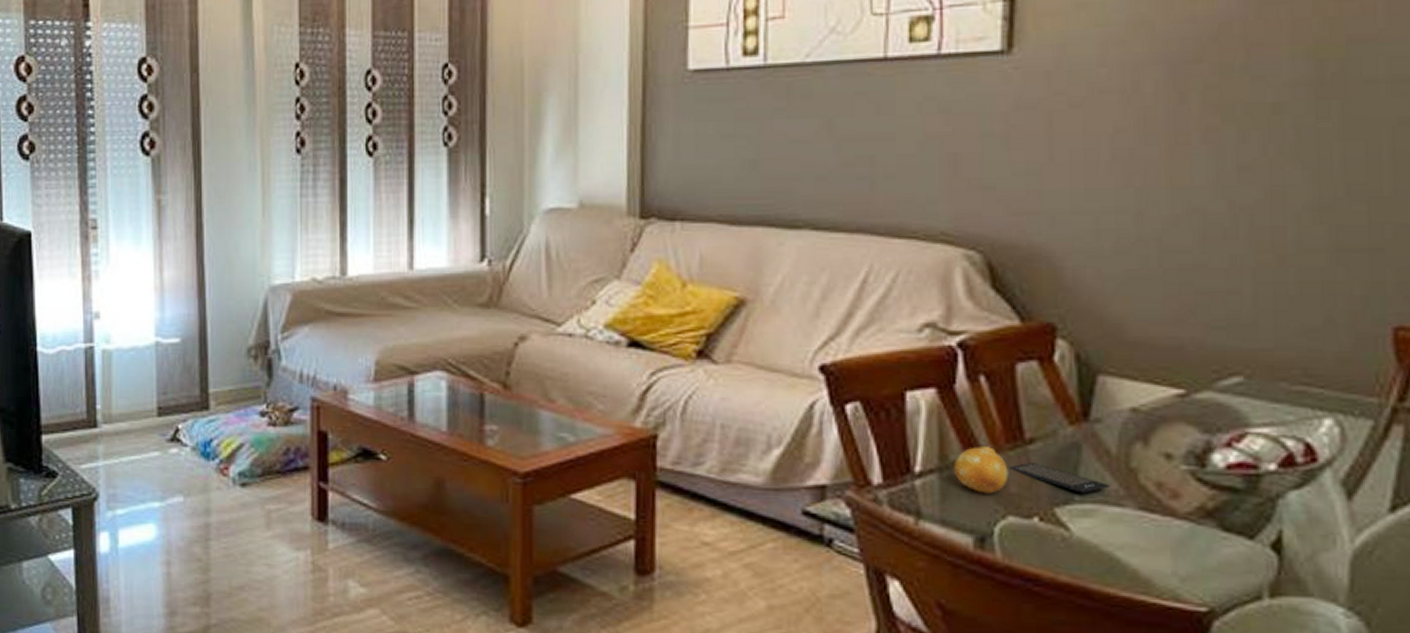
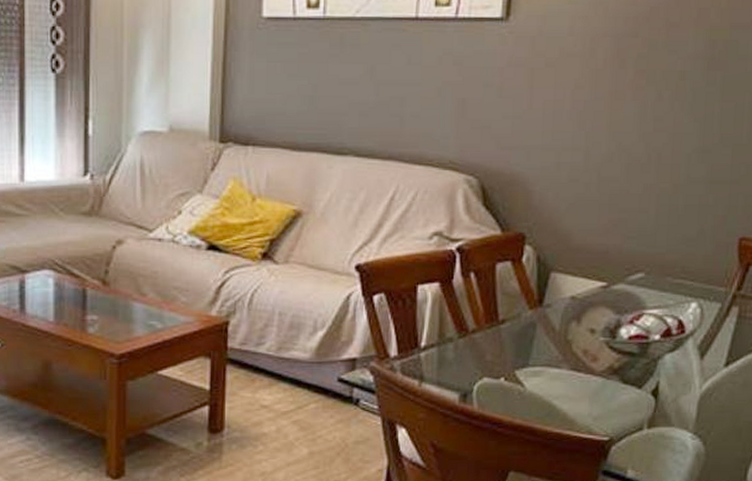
fruit: present [954,446,1009,494] -> none [449,326,486,361]
smartphone: present [1008,463,1109,493] -> none [486,338,553,359]

